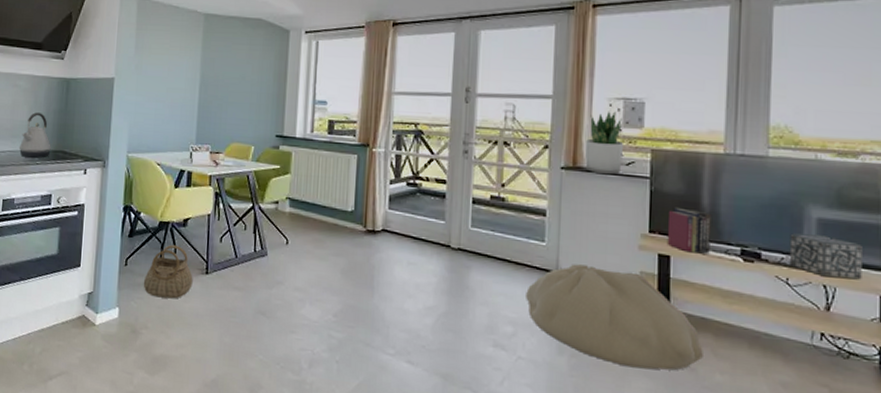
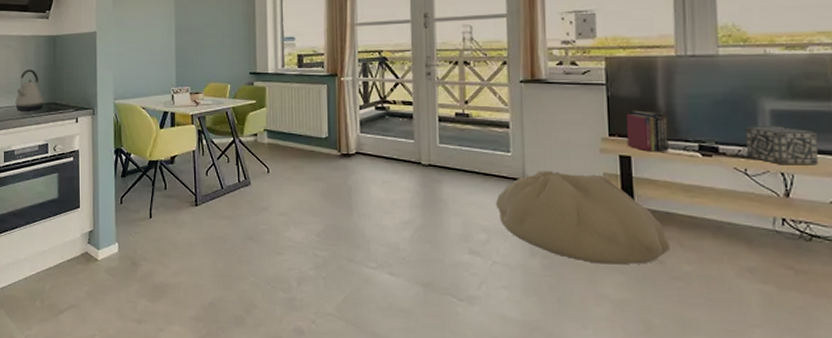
basket: present [143,245,193,299] -> none [138,182,184,231]
planter: present [585,111,624,175] -> none [542,24,578,85]

